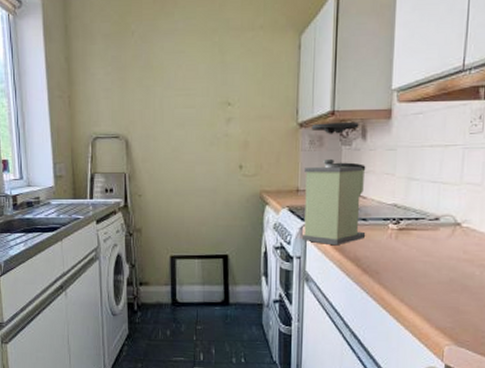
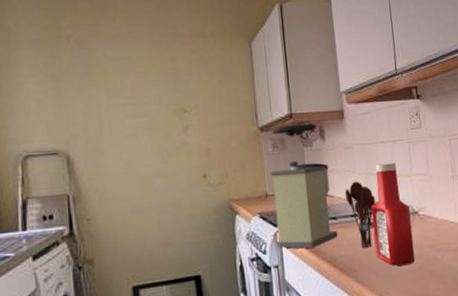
utensil holder: none [379,184,414,254] -> present [344,181,376,249]
ketchup bottle: none [404,169,452,275] -> present [371,162,415,266]

